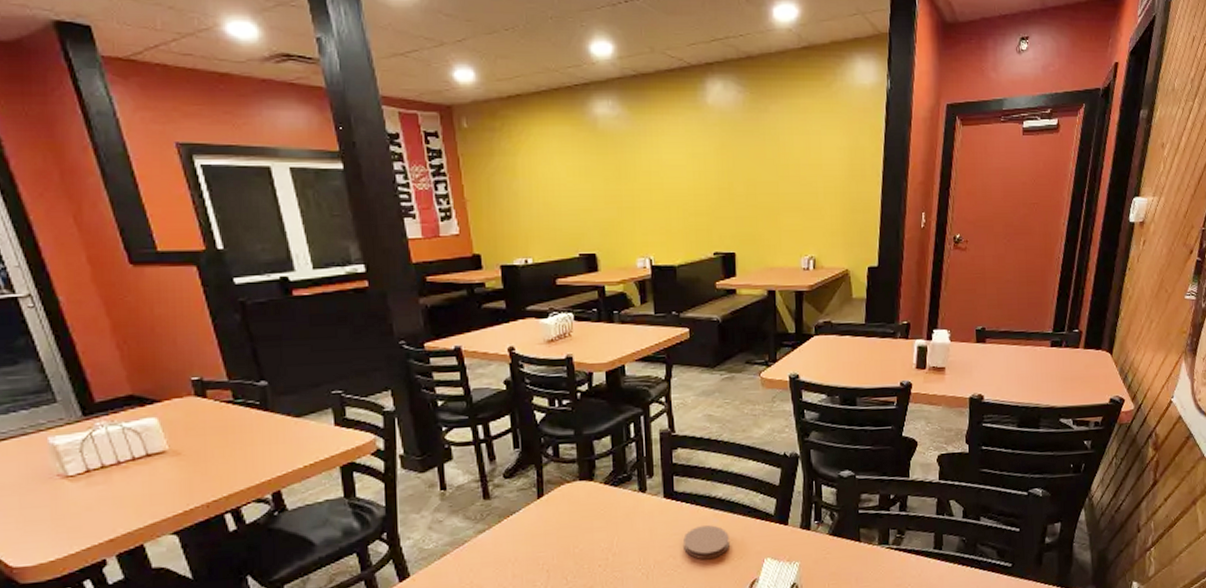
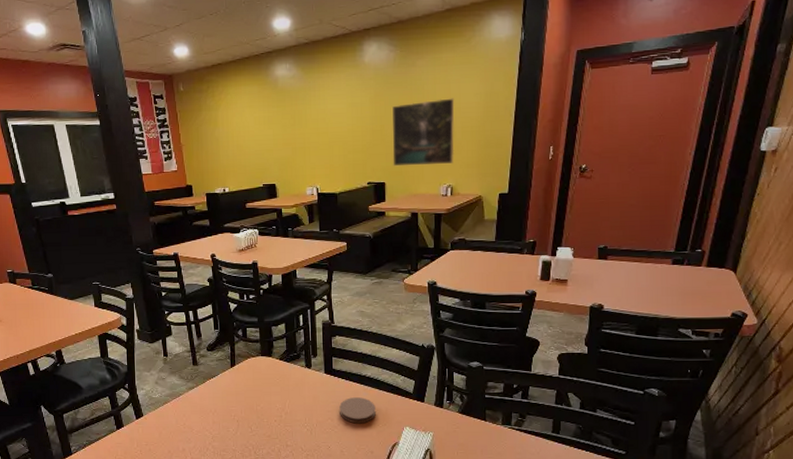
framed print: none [742,152,817,233] -> present [392,98,455,167]

